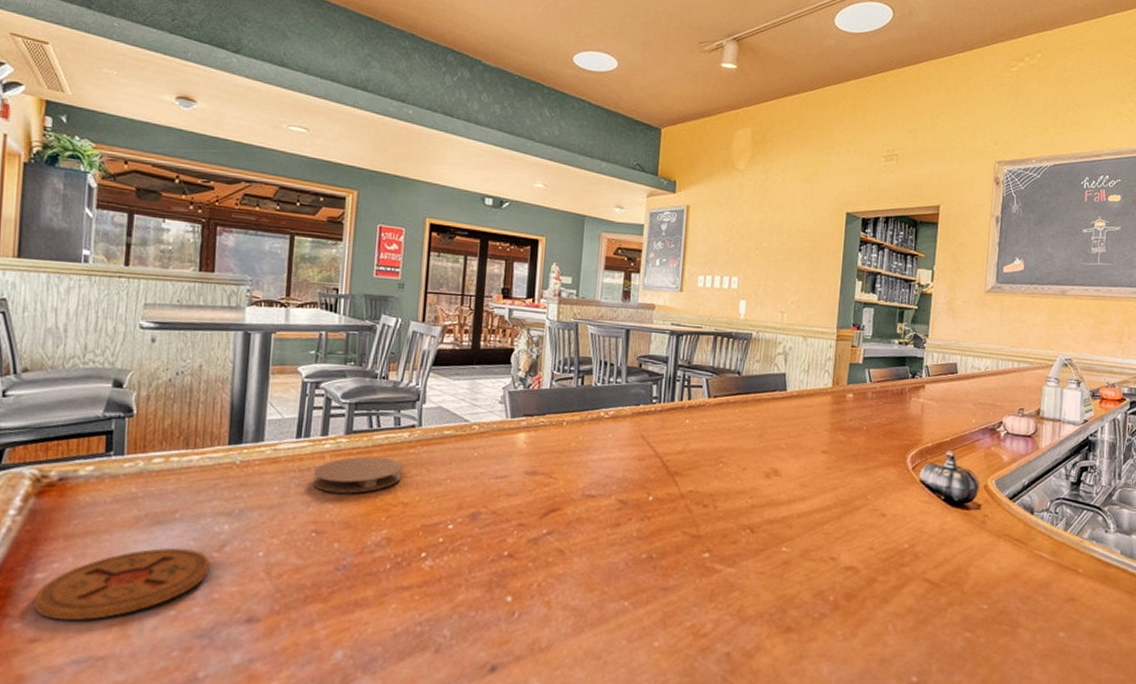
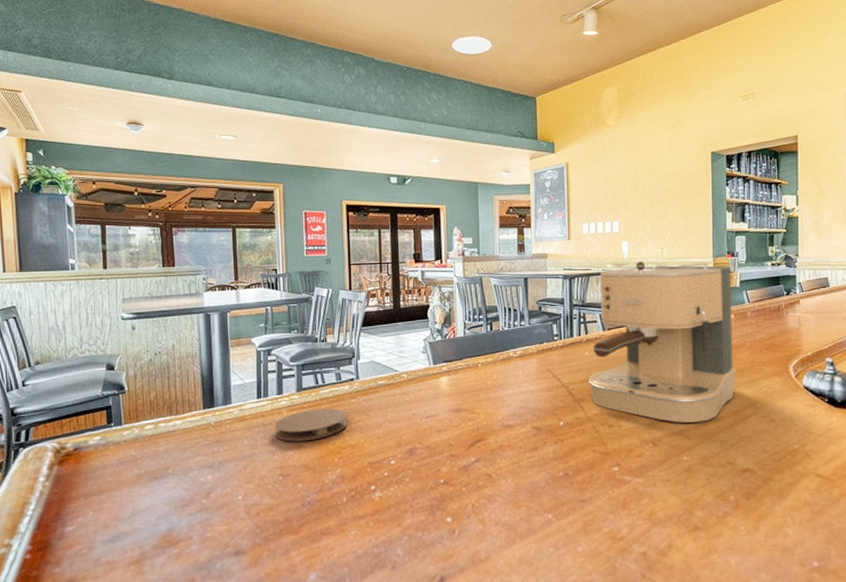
coaster: present [33,548,210,621] -> none [67,498,201,564]
coffee maker: none [686,323,855,510] -> present [589,261,735,423]

